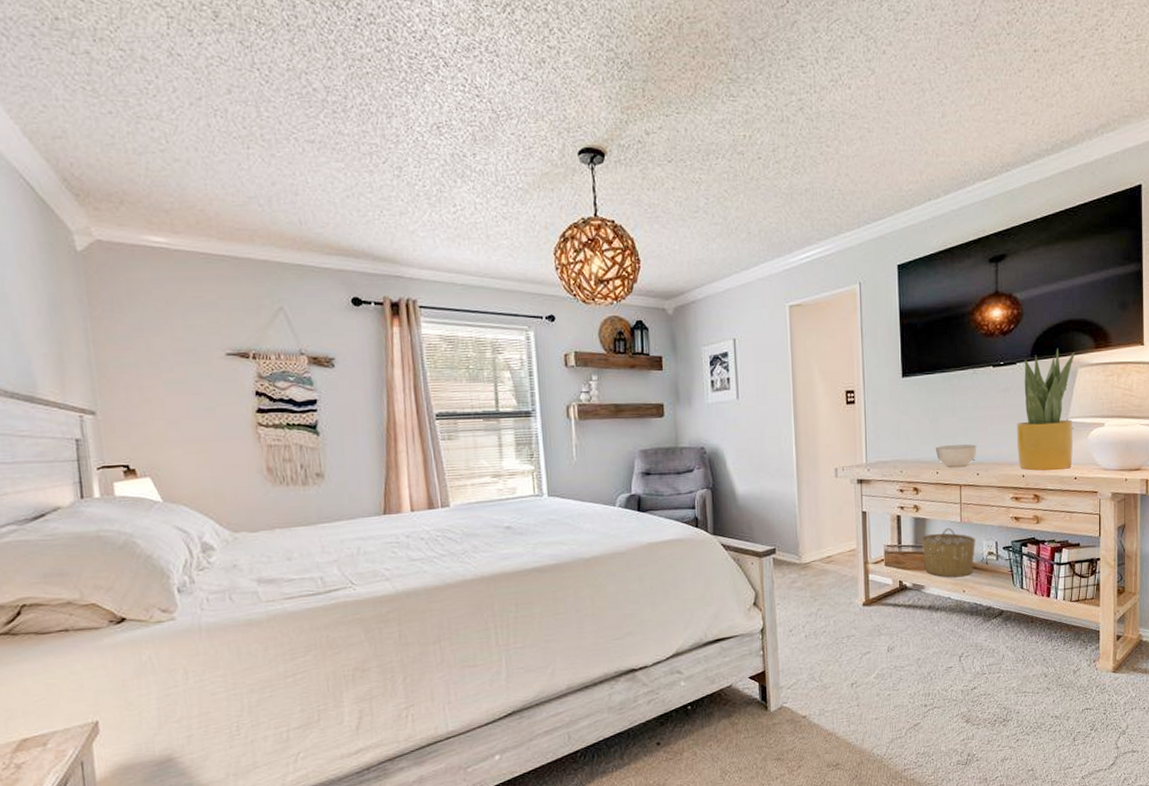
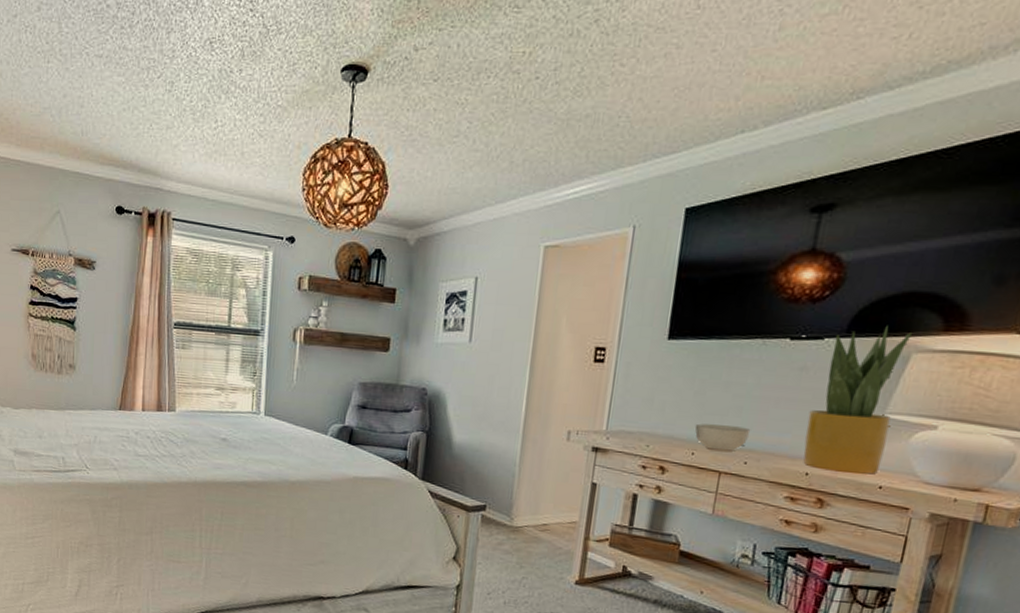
basket: present [921,527,975,578] -> none [657,517,728,577]

